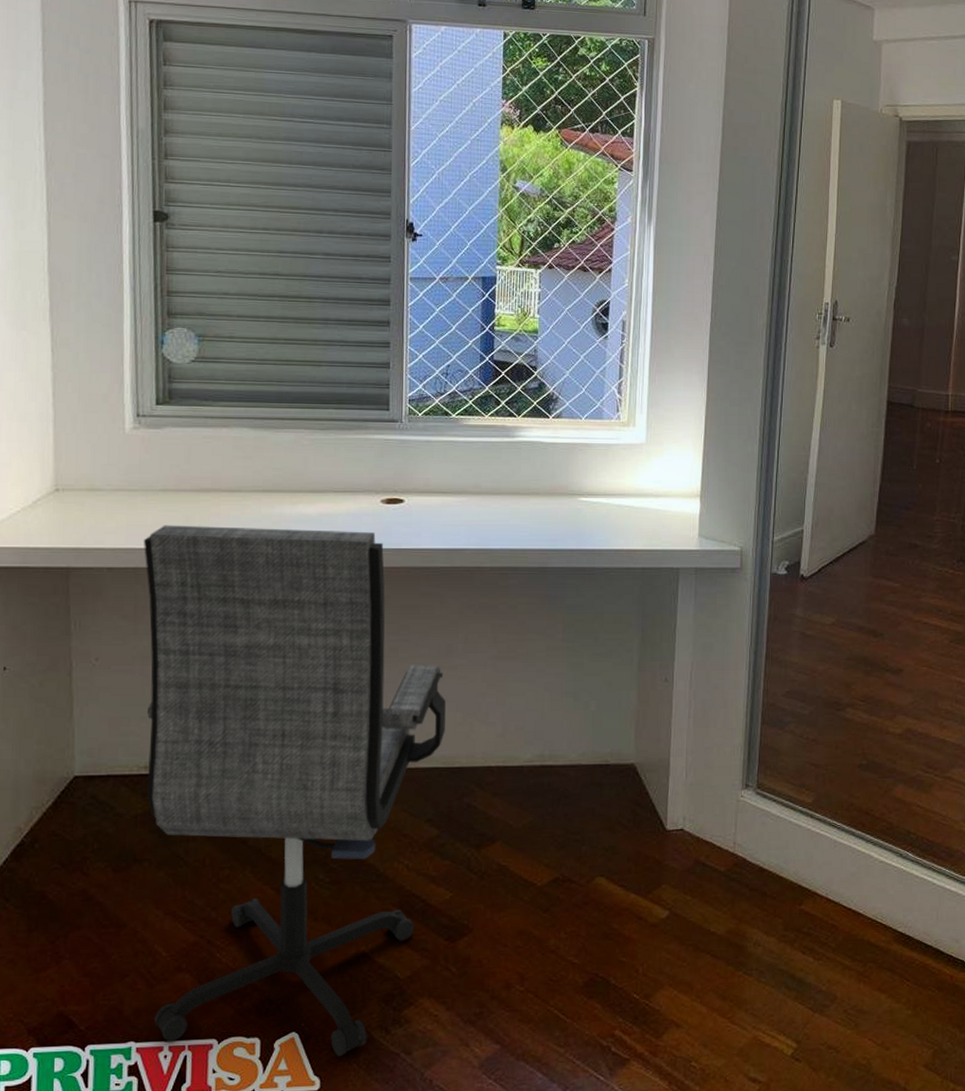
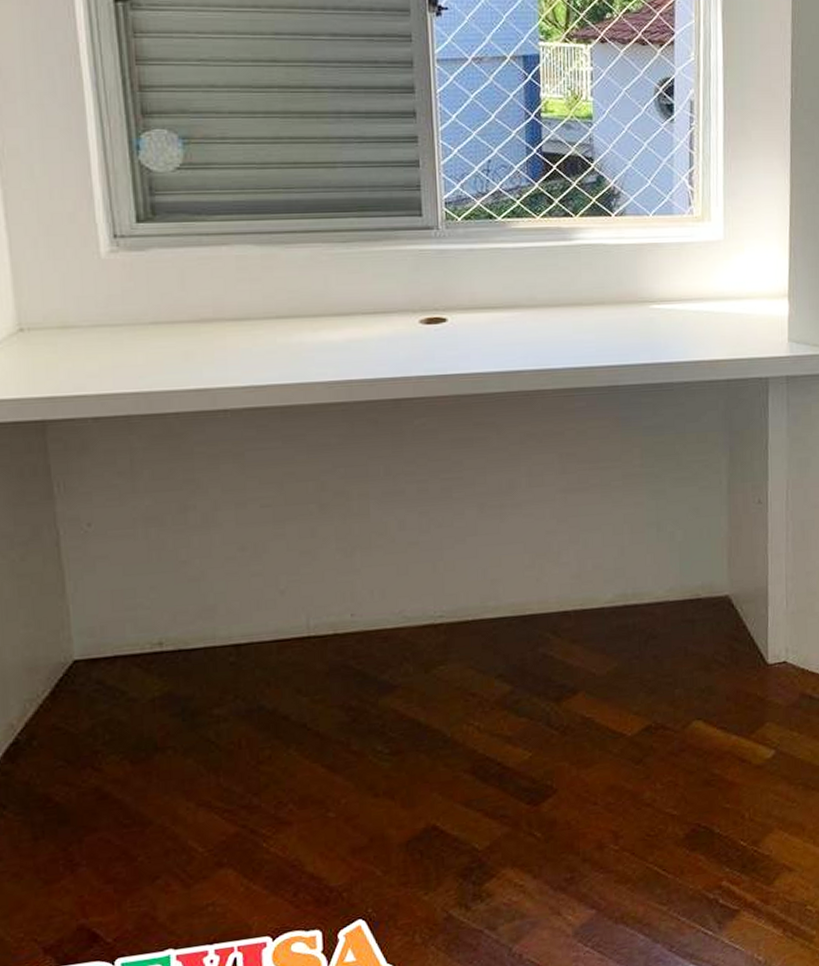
office chair: present [143,525,446,1057] -> none [134,358,512,945]

